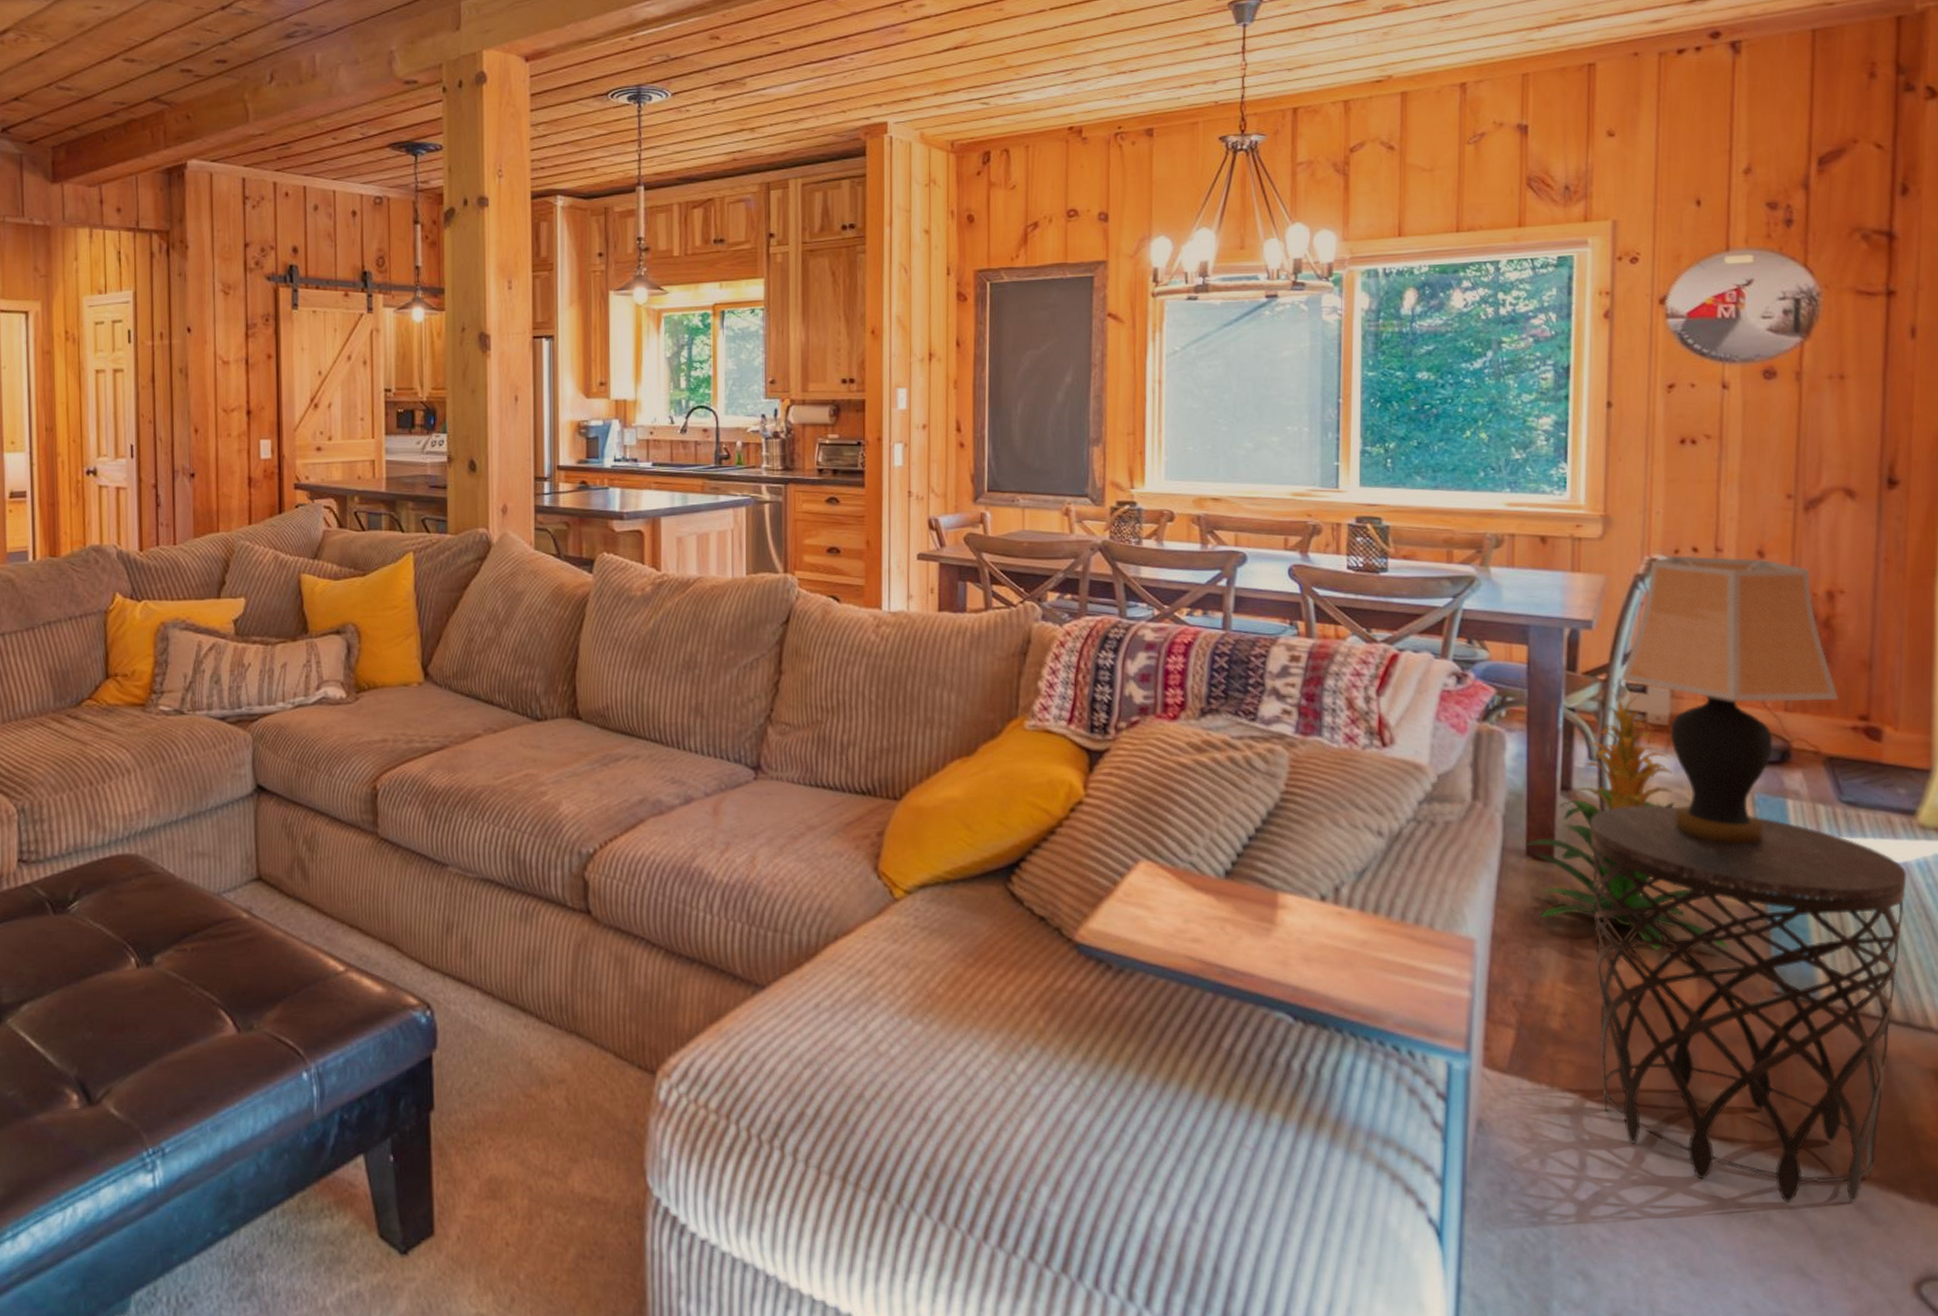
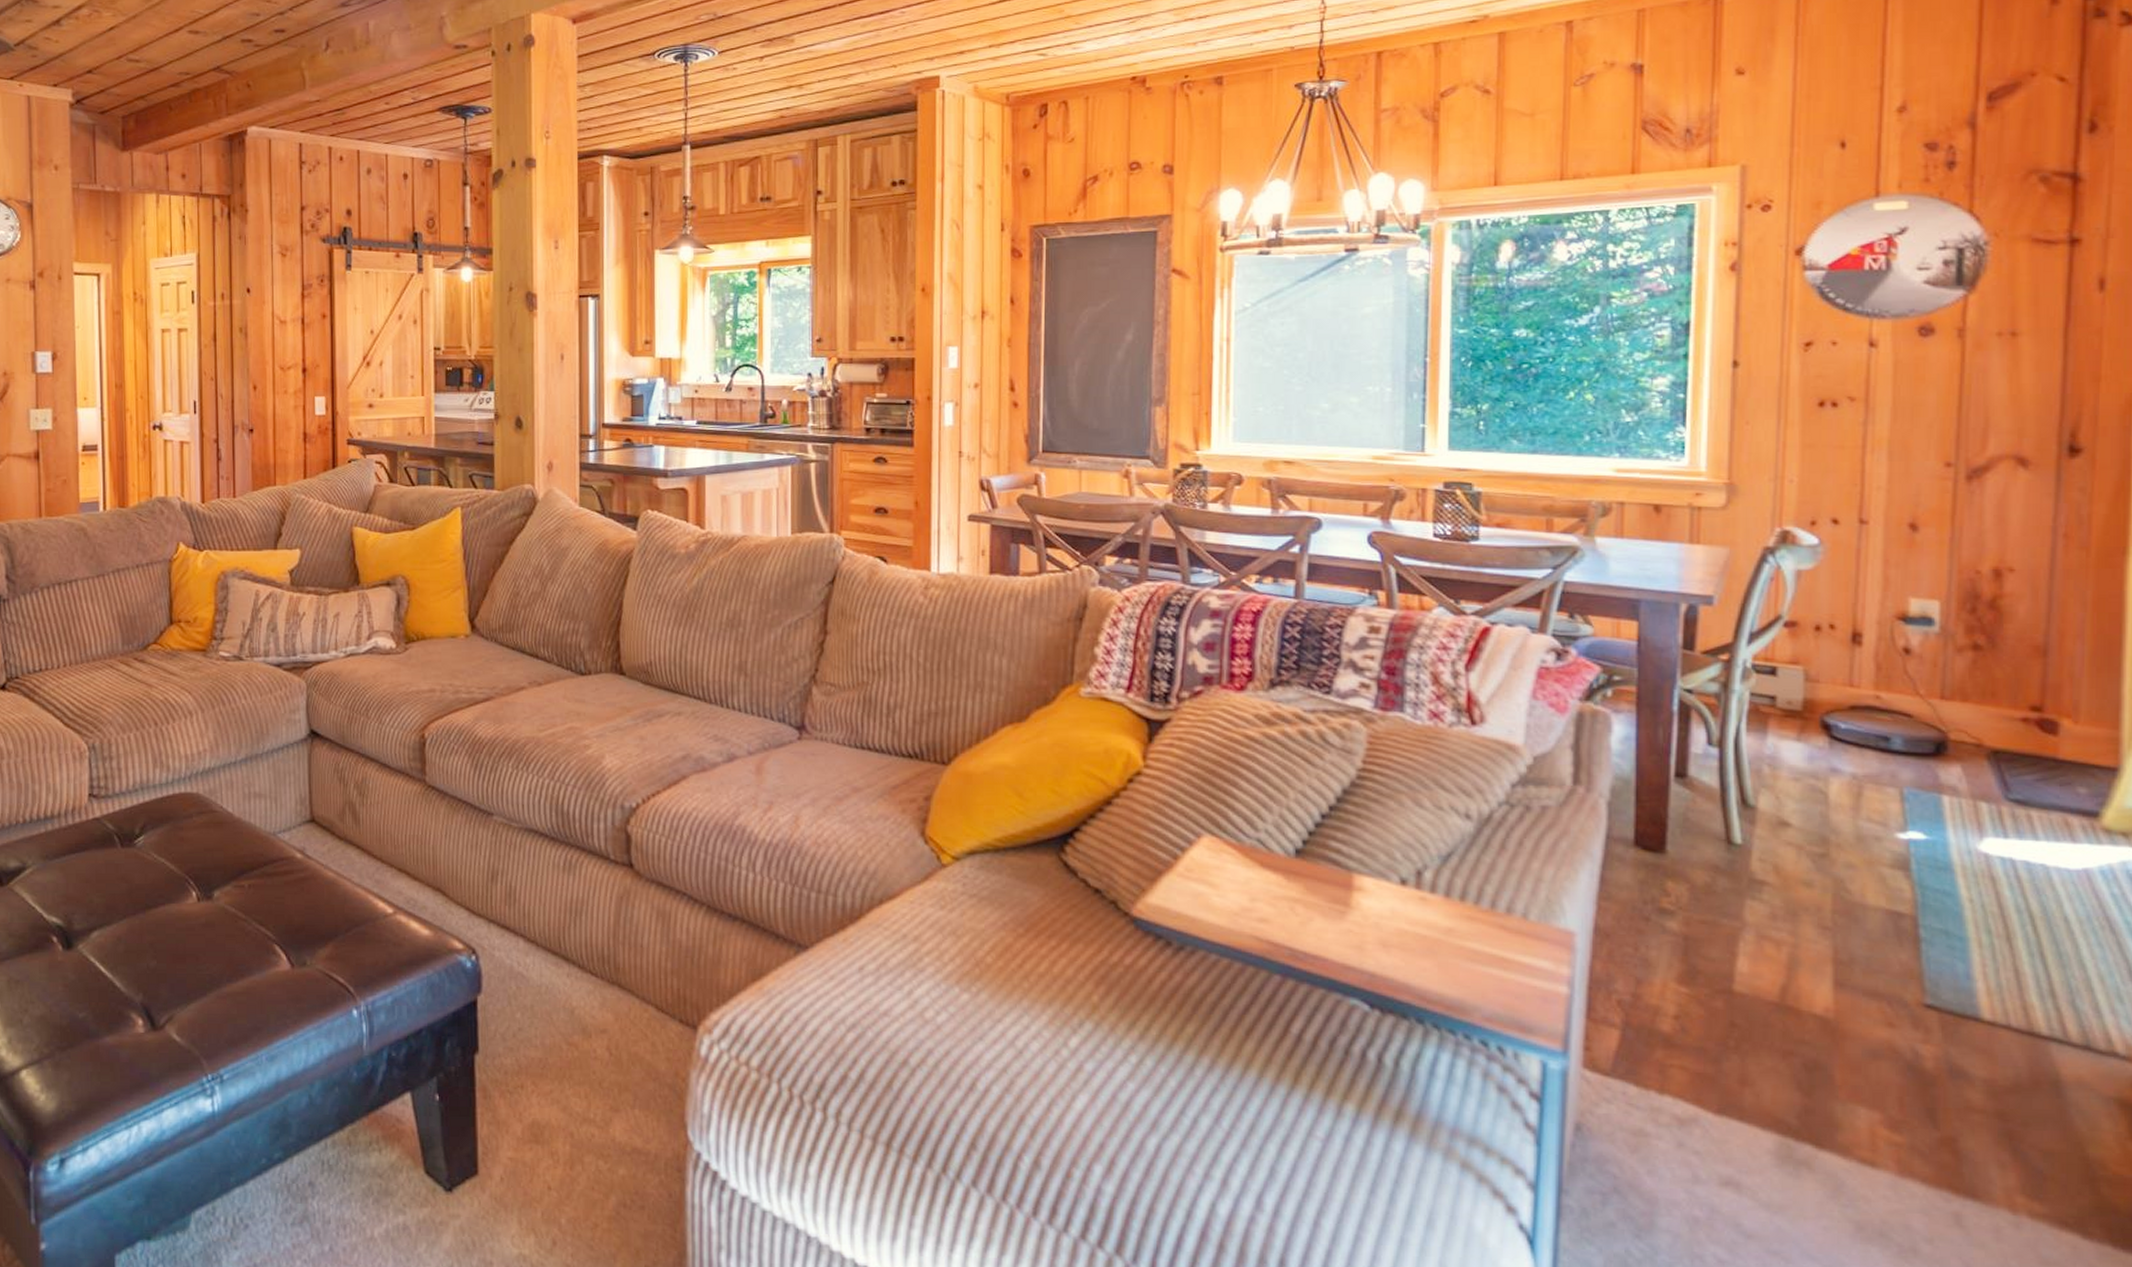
indoor plant: present [1527,690,1729,952] -> none [1635,671,1871,956]
side table: present [1591,805,1908,1203] -> none [1709,797,2089,1238]
table lamp: present [1622,554,1838,845] -> none [1747,526,2006,843]

